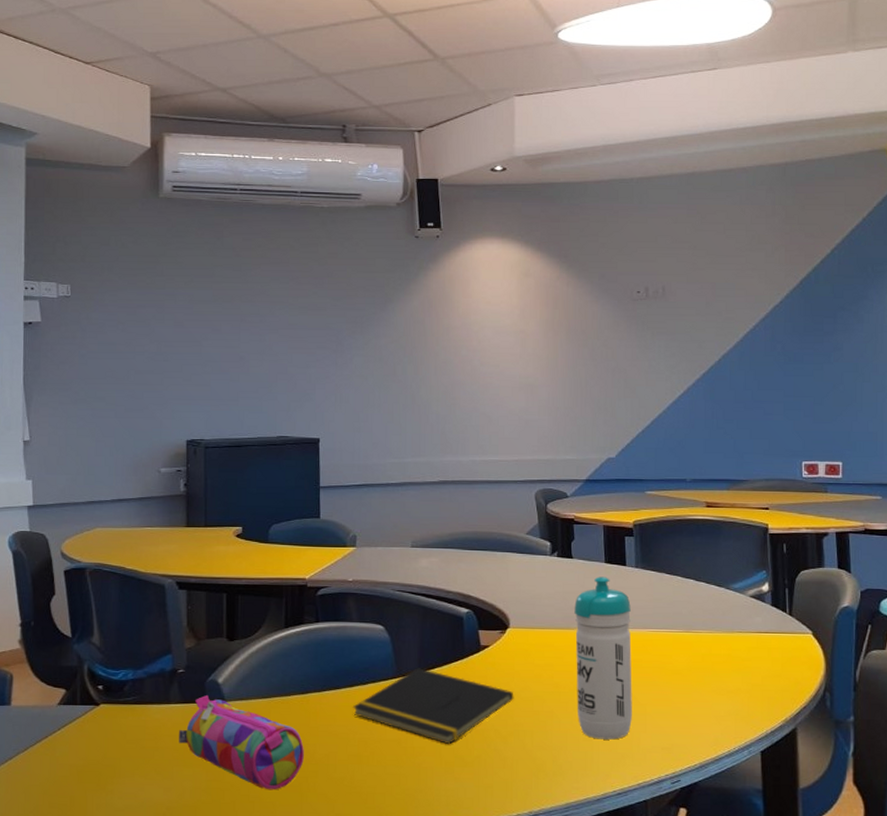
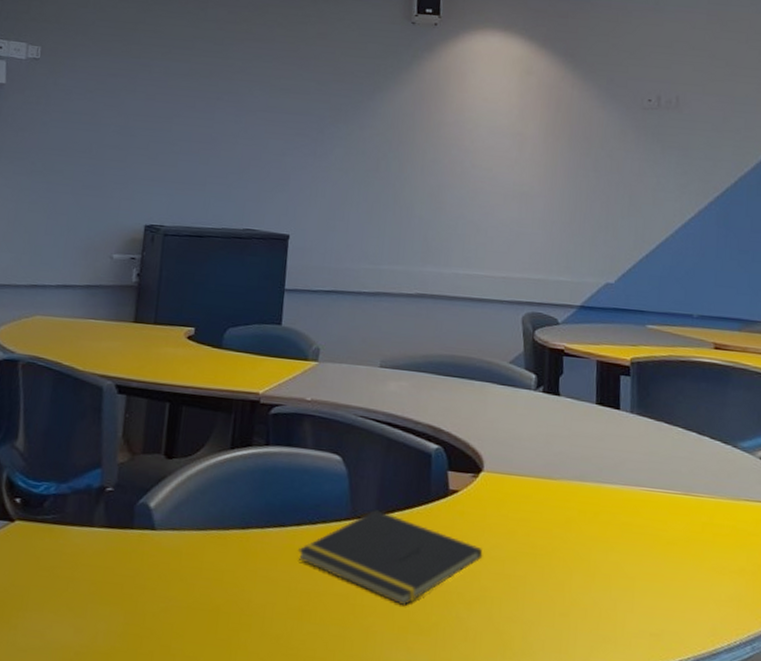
pencil case: present [179,695,304,790] -> none [98,521,239,643]
water bottle: present [574,576,632,740] -> none [554,419,623,618]

